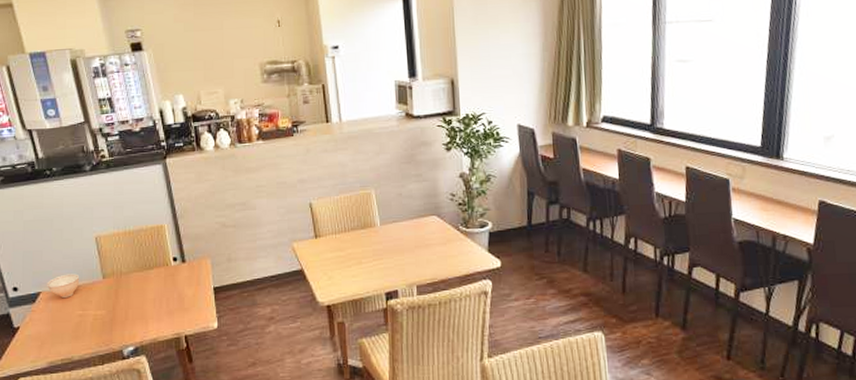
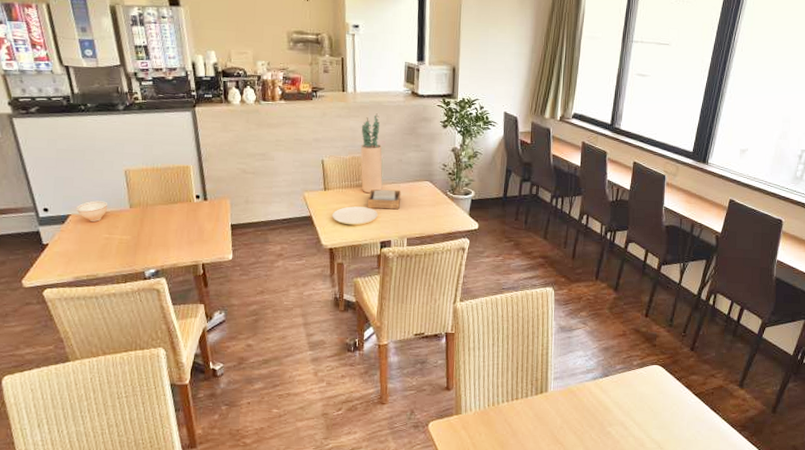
plate: none [326,253,381,277] -> present [332,206,379,226]
vase: none [351,143,382,237] -> present [360,113,383,194]
napkin holder: none [365,229,405,254] -> present [367,189,401,210]

